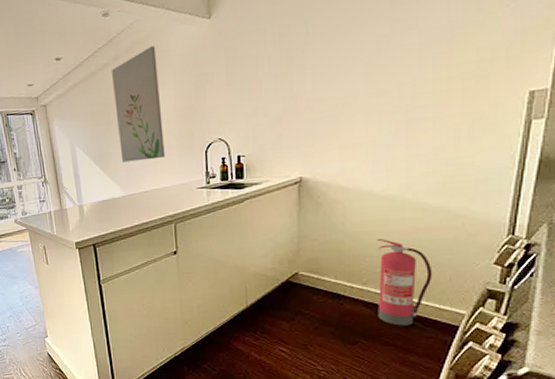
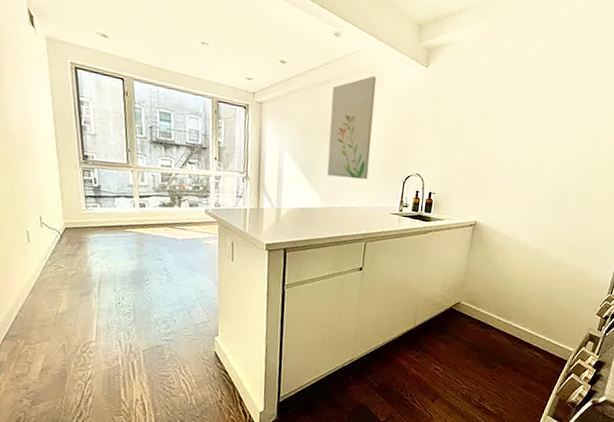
fire extinguisher: present [377,238,432,326] -> none [513,282,557,357]

